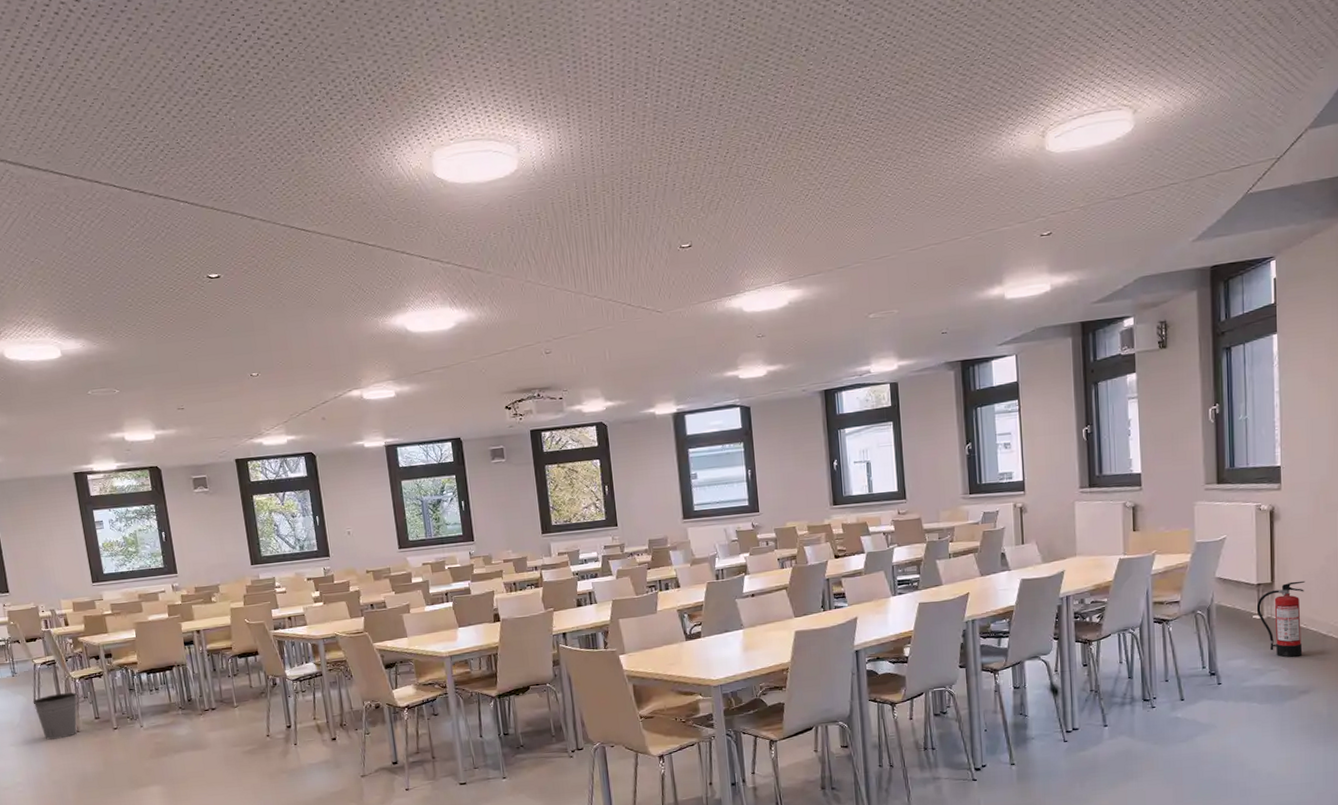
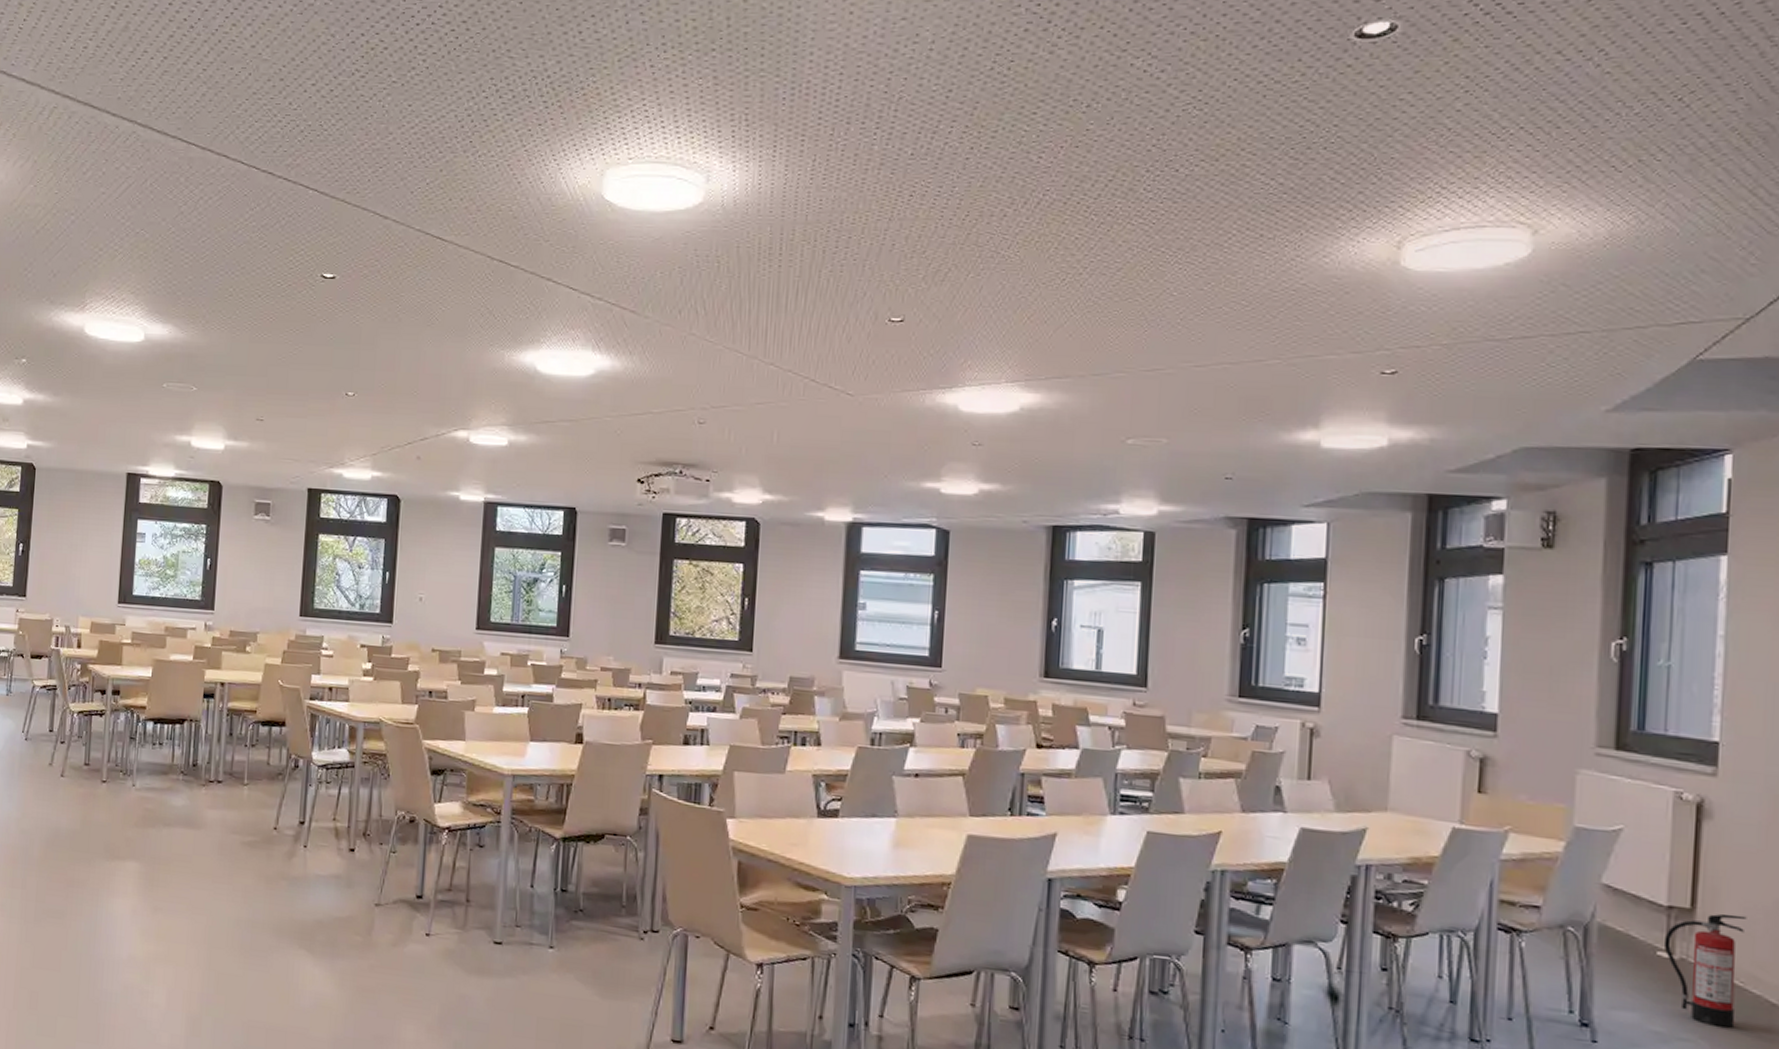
bucket: present [32,692,80,740] -> none [21,725,73,781]

